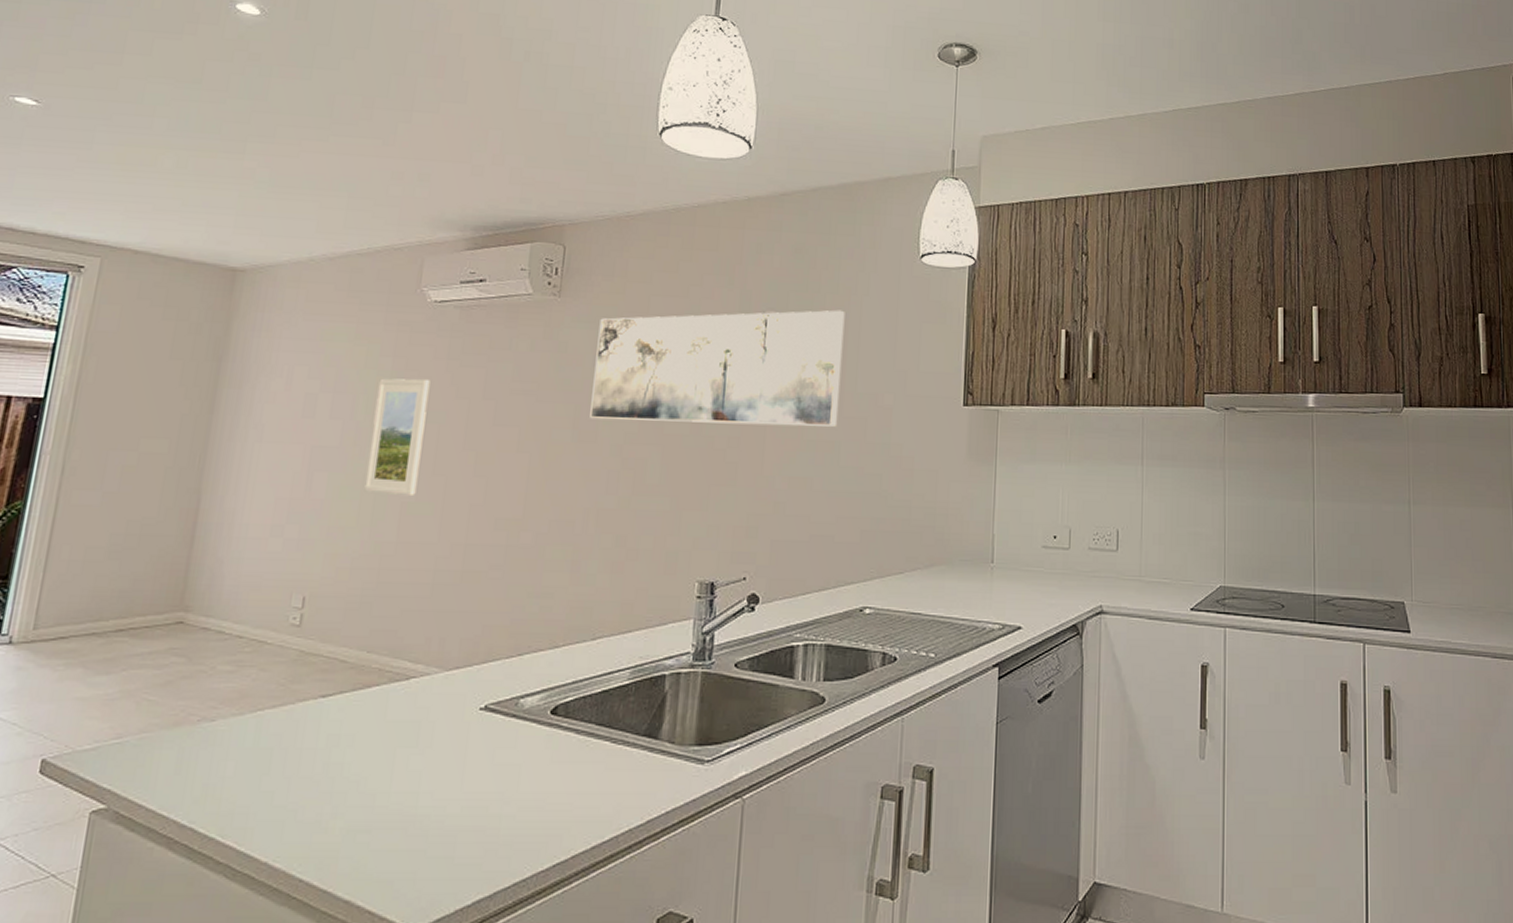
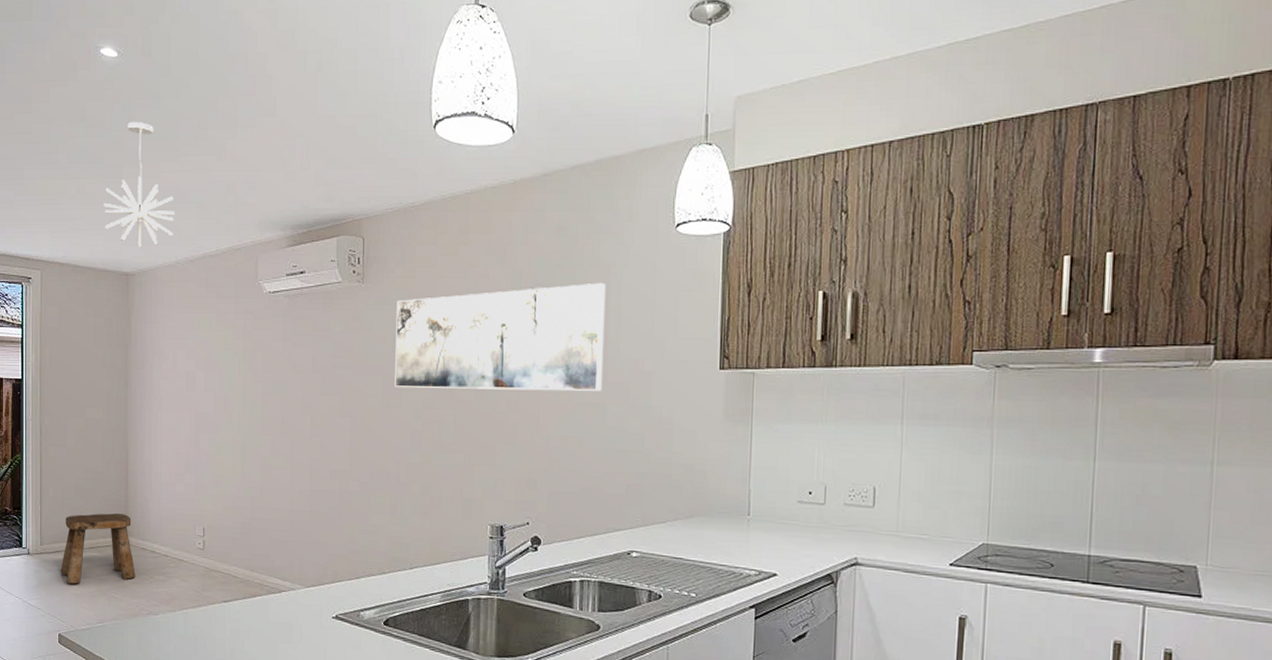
stool: none [61,581,193,684] -> present [61,513,136,584]
pendant light: none [210,91,316,238] -> present [104,122,175,247]
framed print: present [364,378,430,497] -> none [235,357,272,452]

